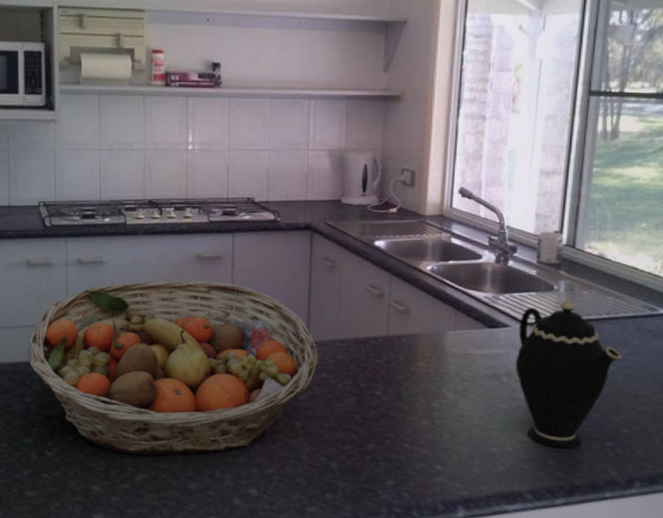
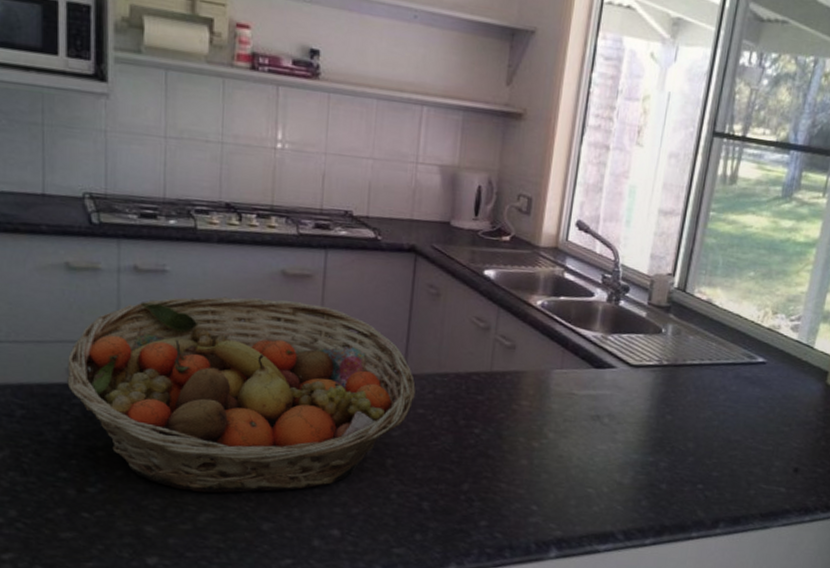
teapot: present [515,299,622,449] -> none [617,343,720,491]

